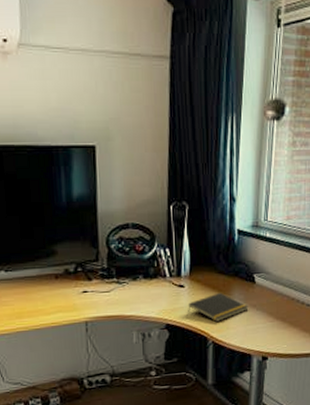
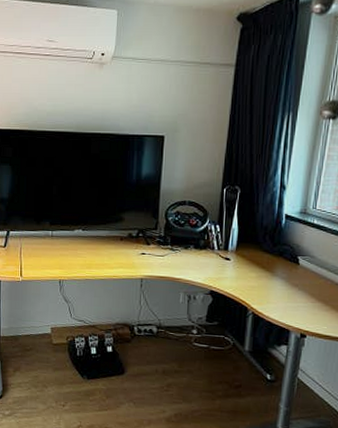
notepad: present [188,292,249,322] -> none [231,269,291,295]

